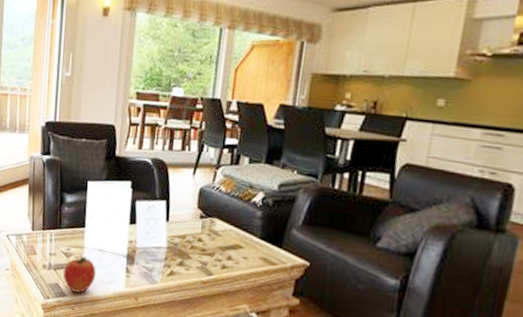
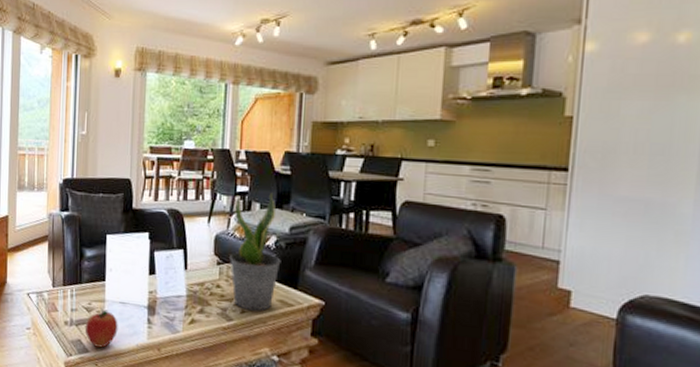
potted plant: none [213,146,267,268] -> present [230,192,281,311]

